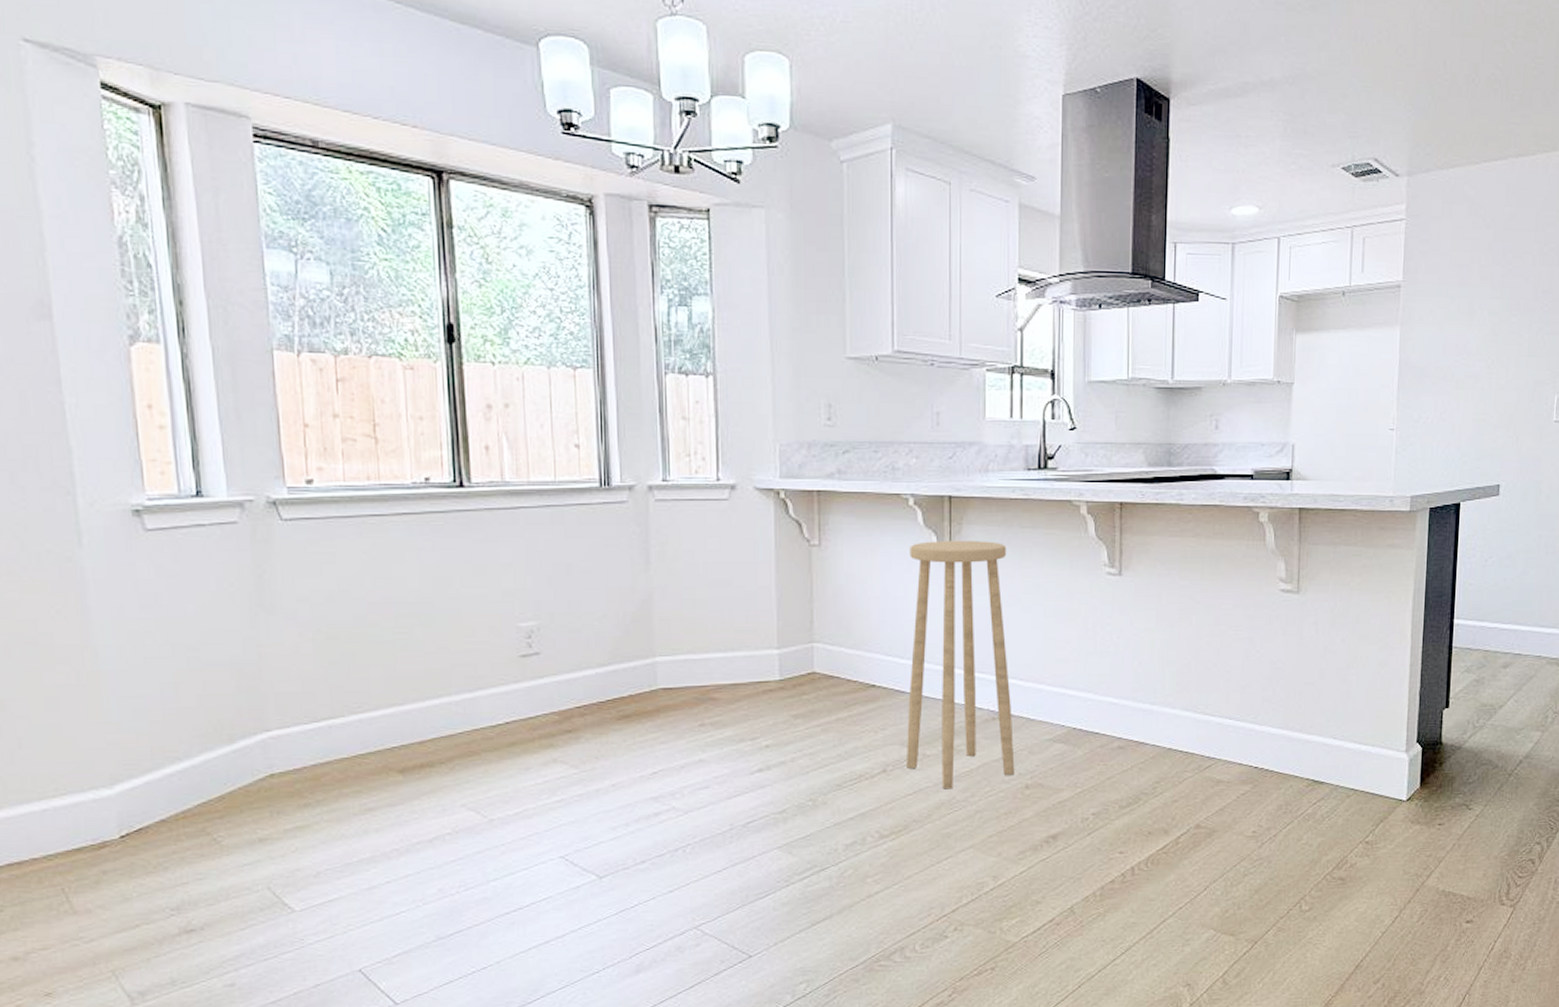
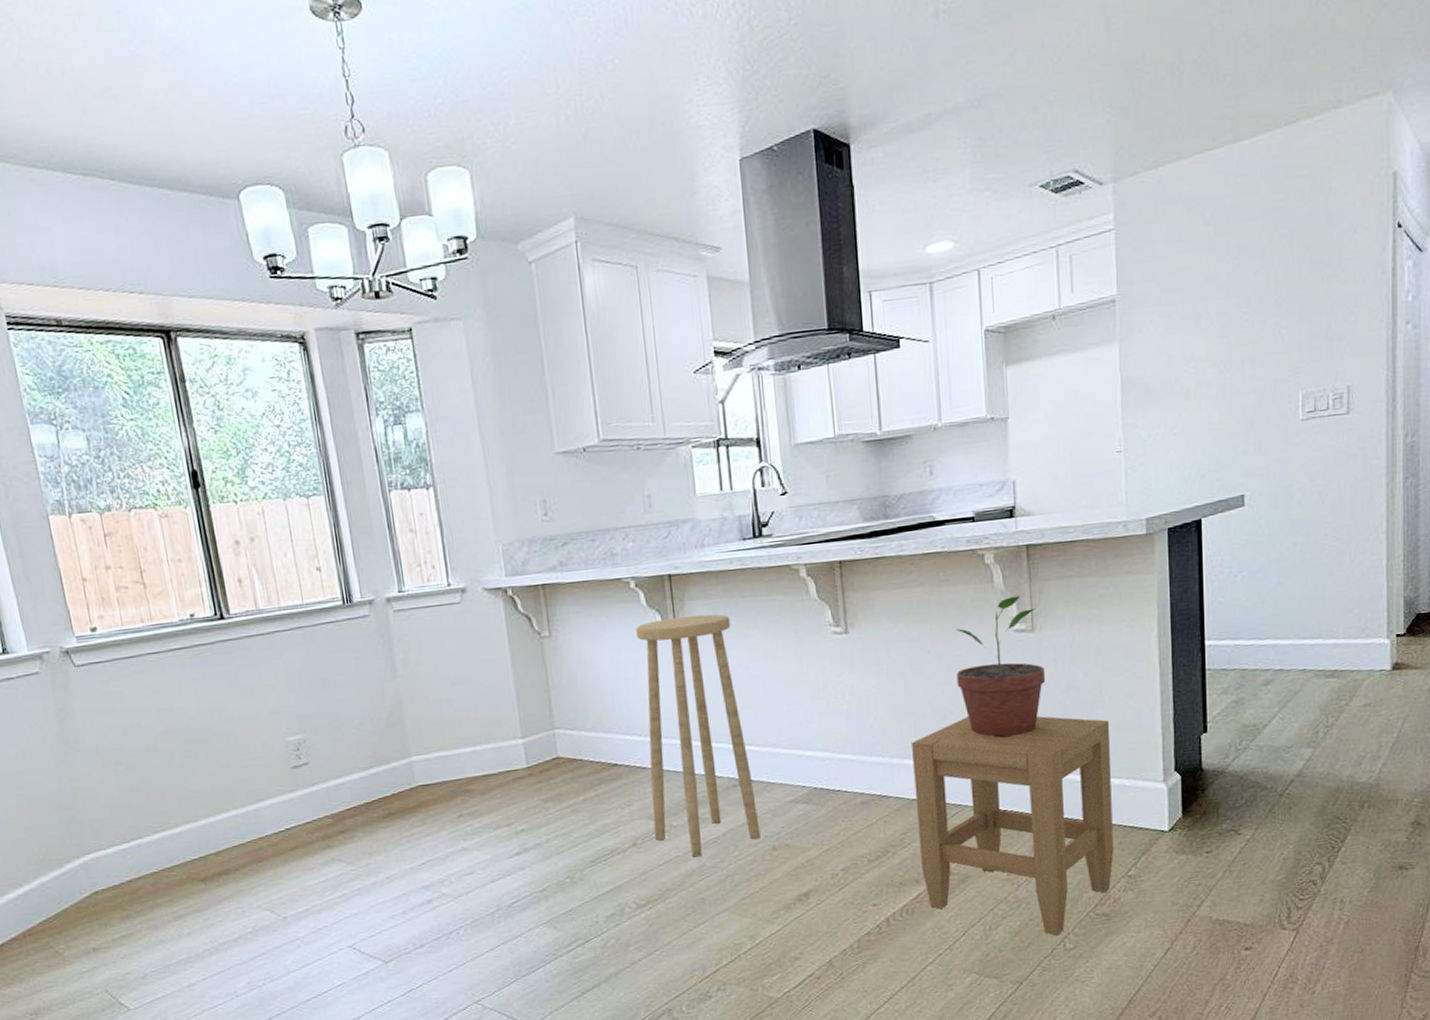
stool: none [1171,670,1361,896] -> present [912,716,1114,936]
potted plant: none [1222,557,1306,694] -> present [955,596,1046,737]

